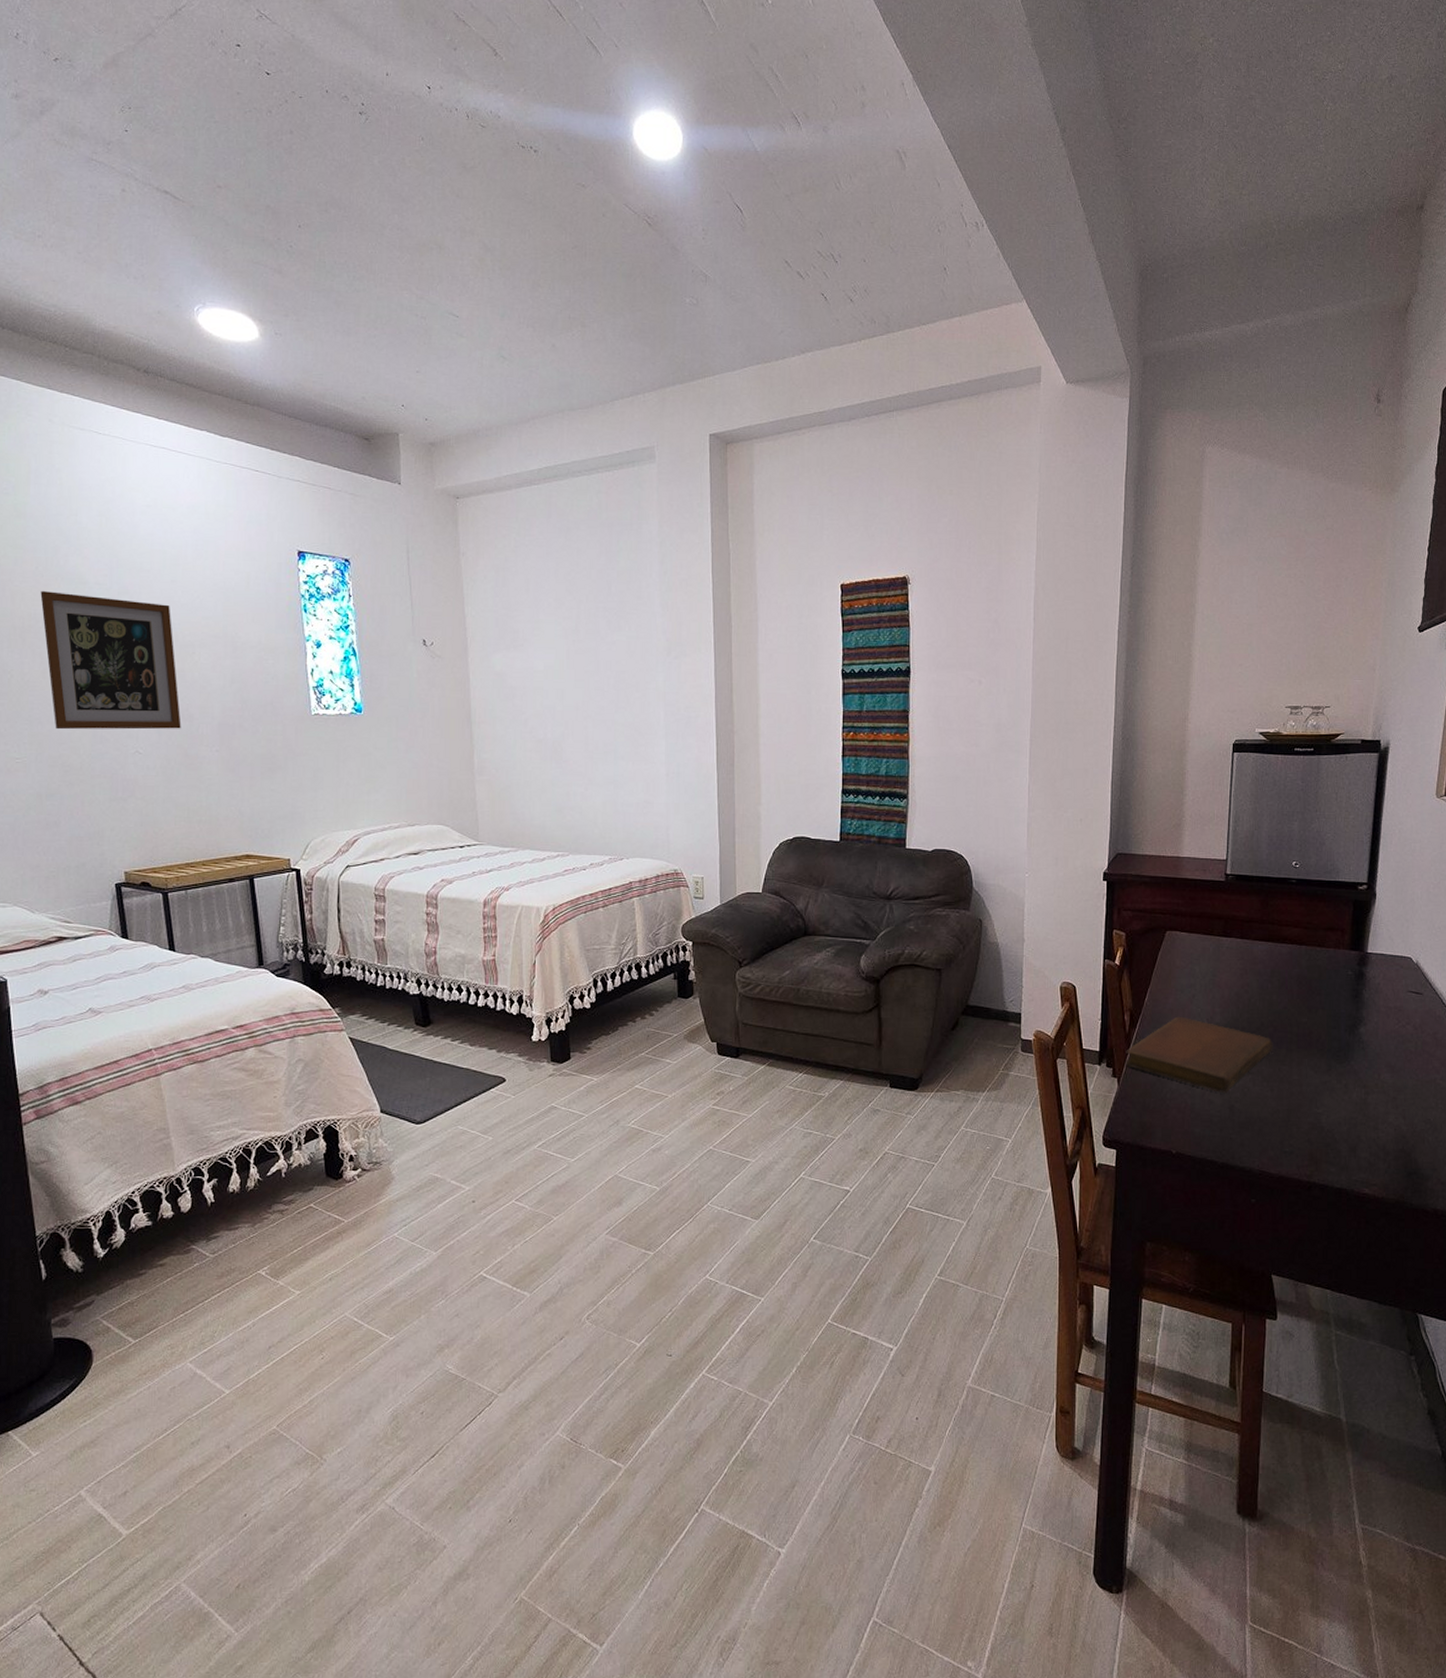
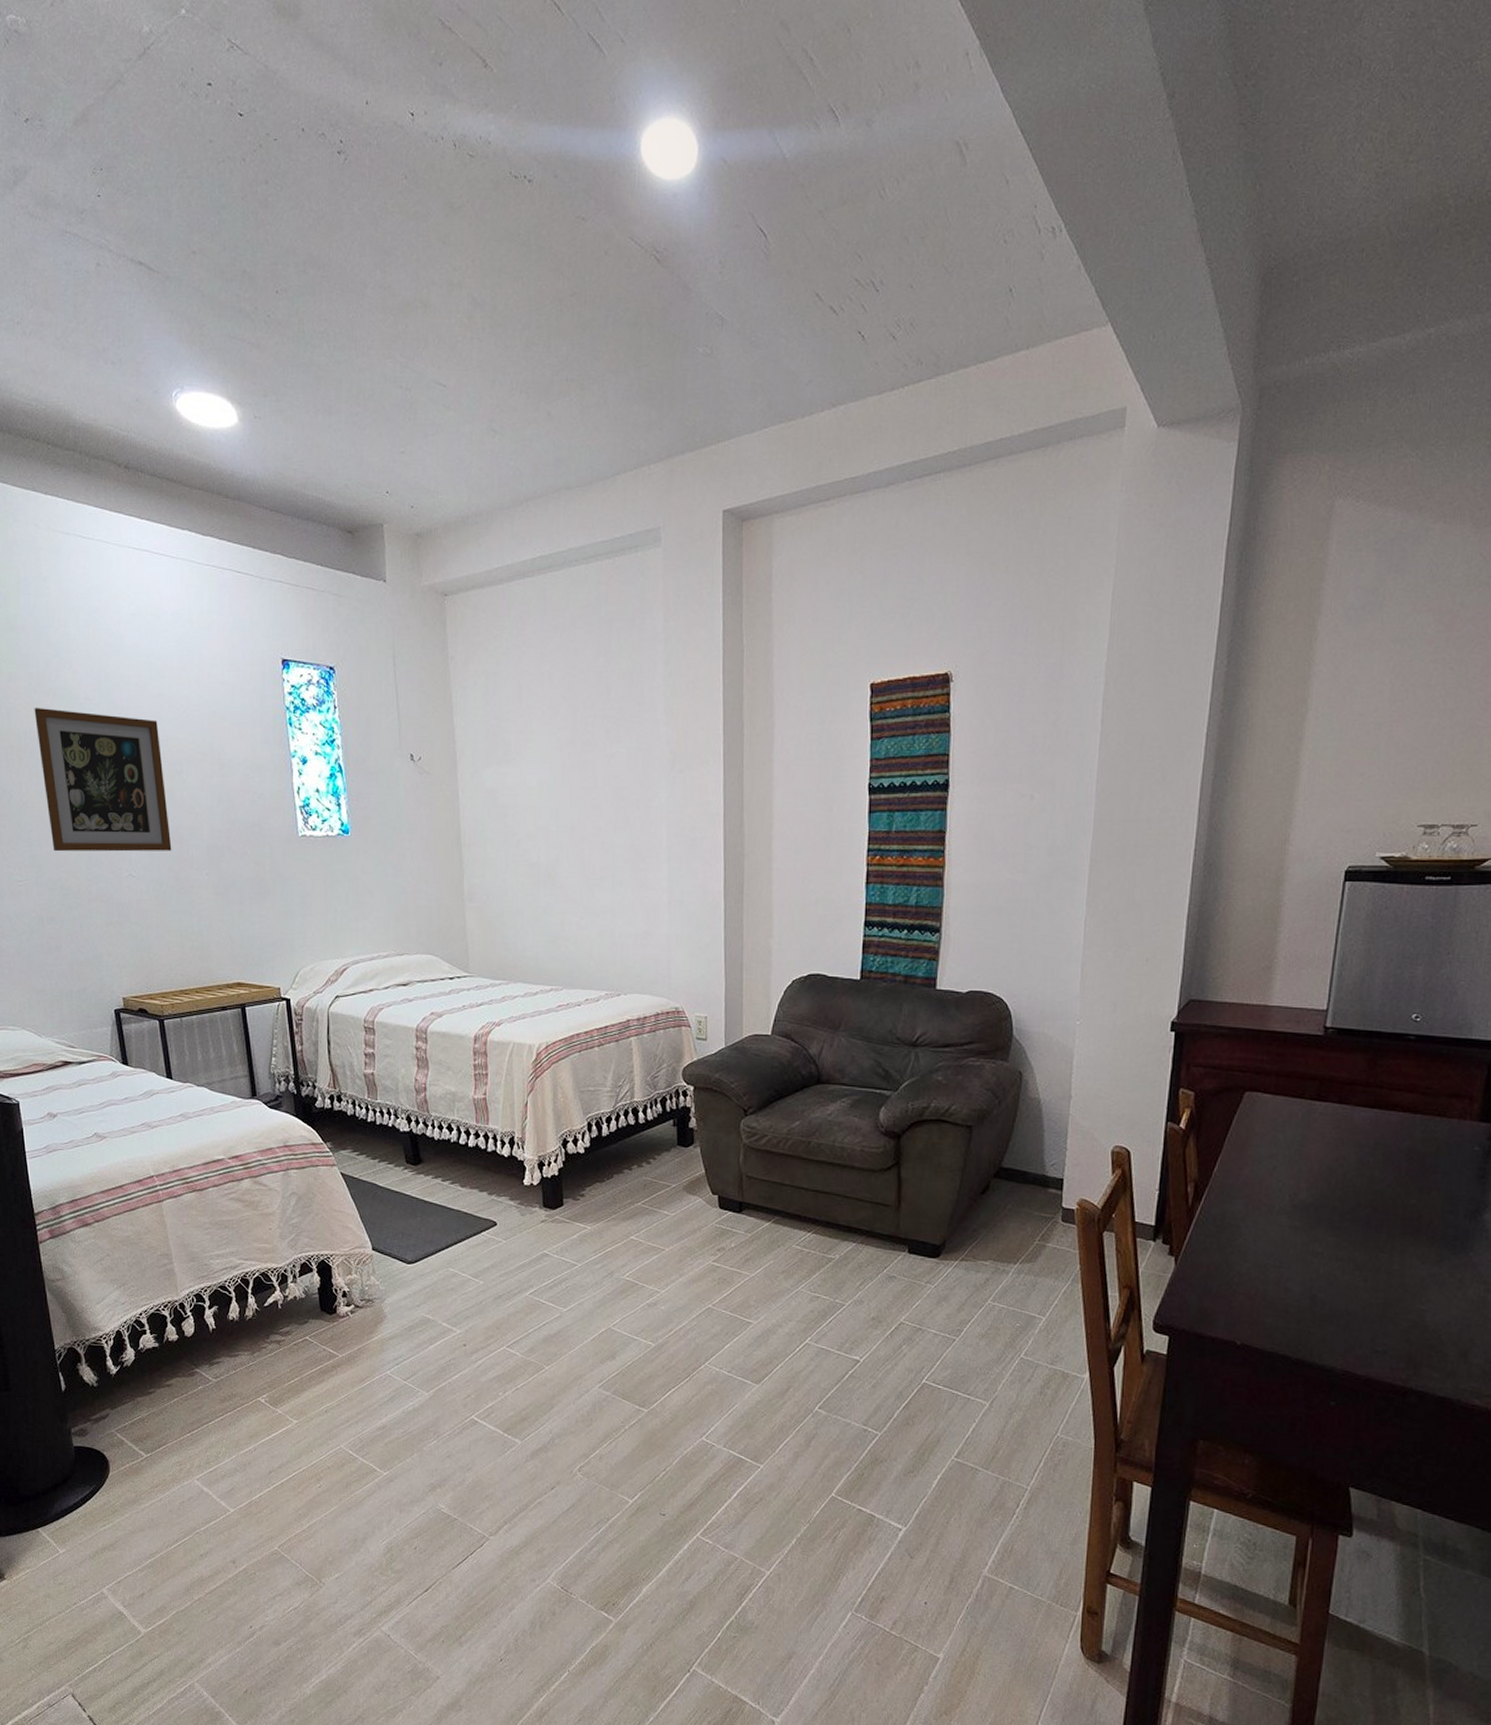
notebook: present [1125,1016,1273,1094] -> none [1184,1190,1371,1281]

